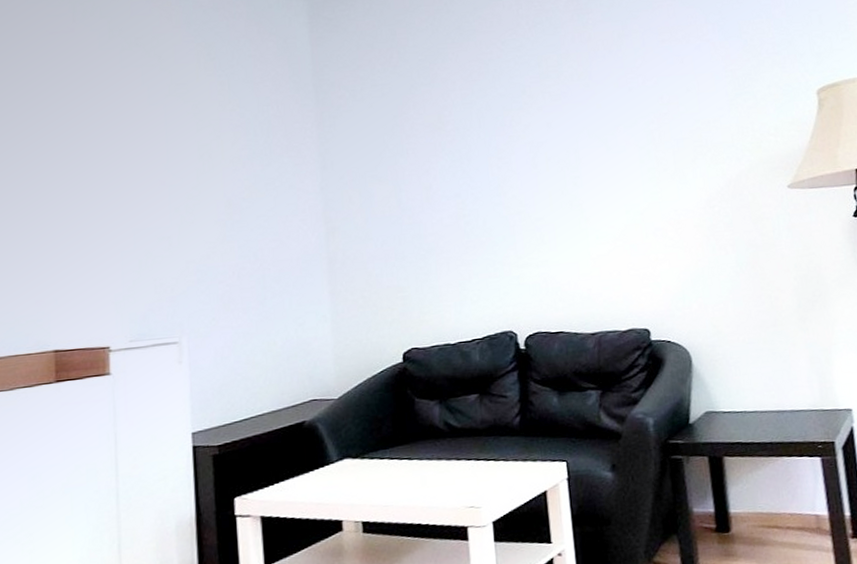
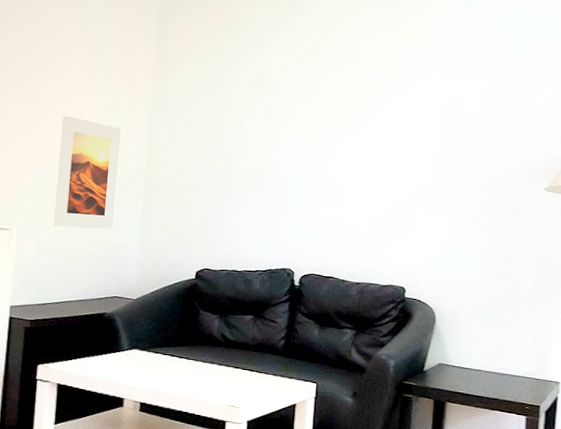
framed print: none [220,199,299,330] -> present [53,115,122,230]

